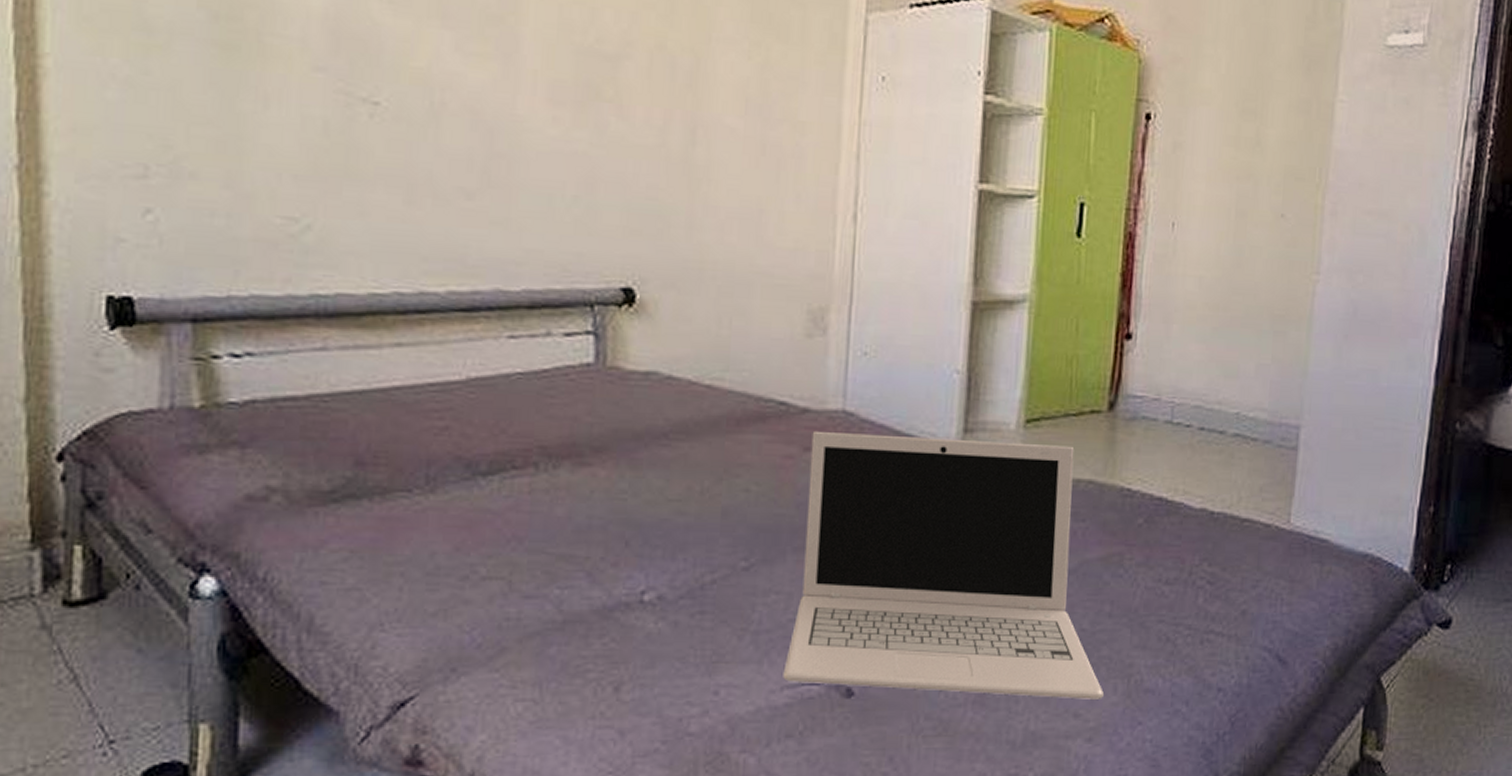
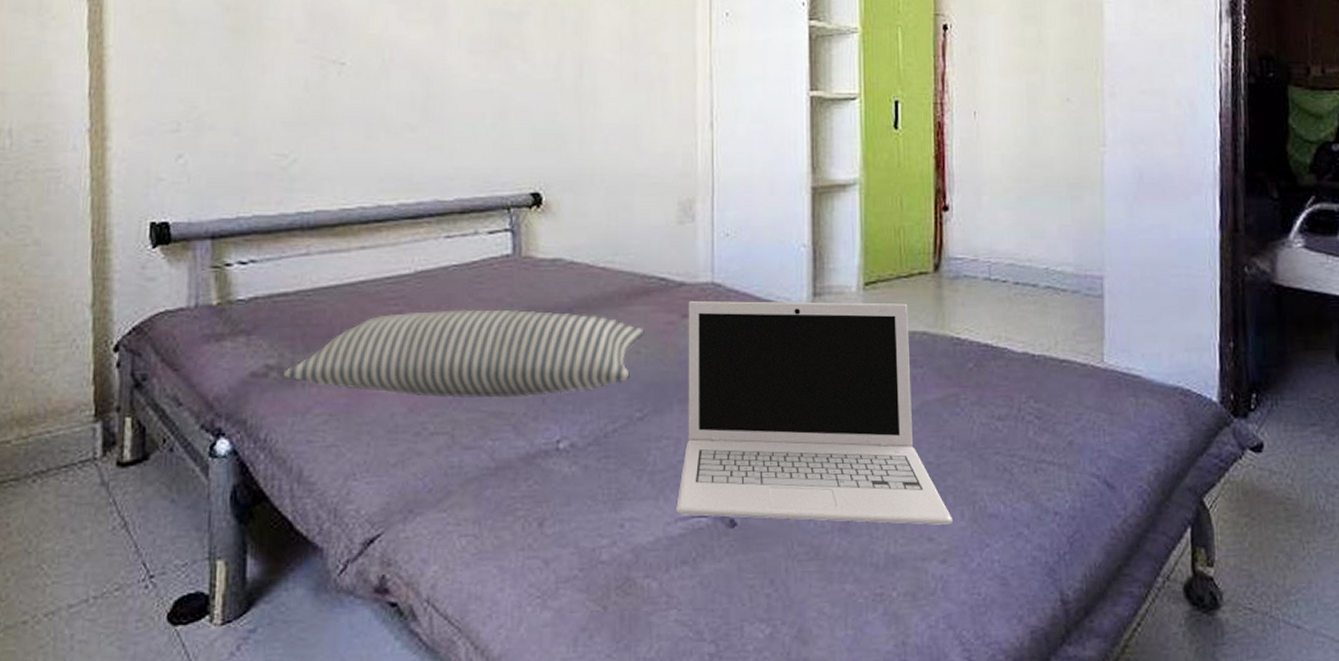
pillow: none [288,427,757,538] -> present [282,309,645,399]

